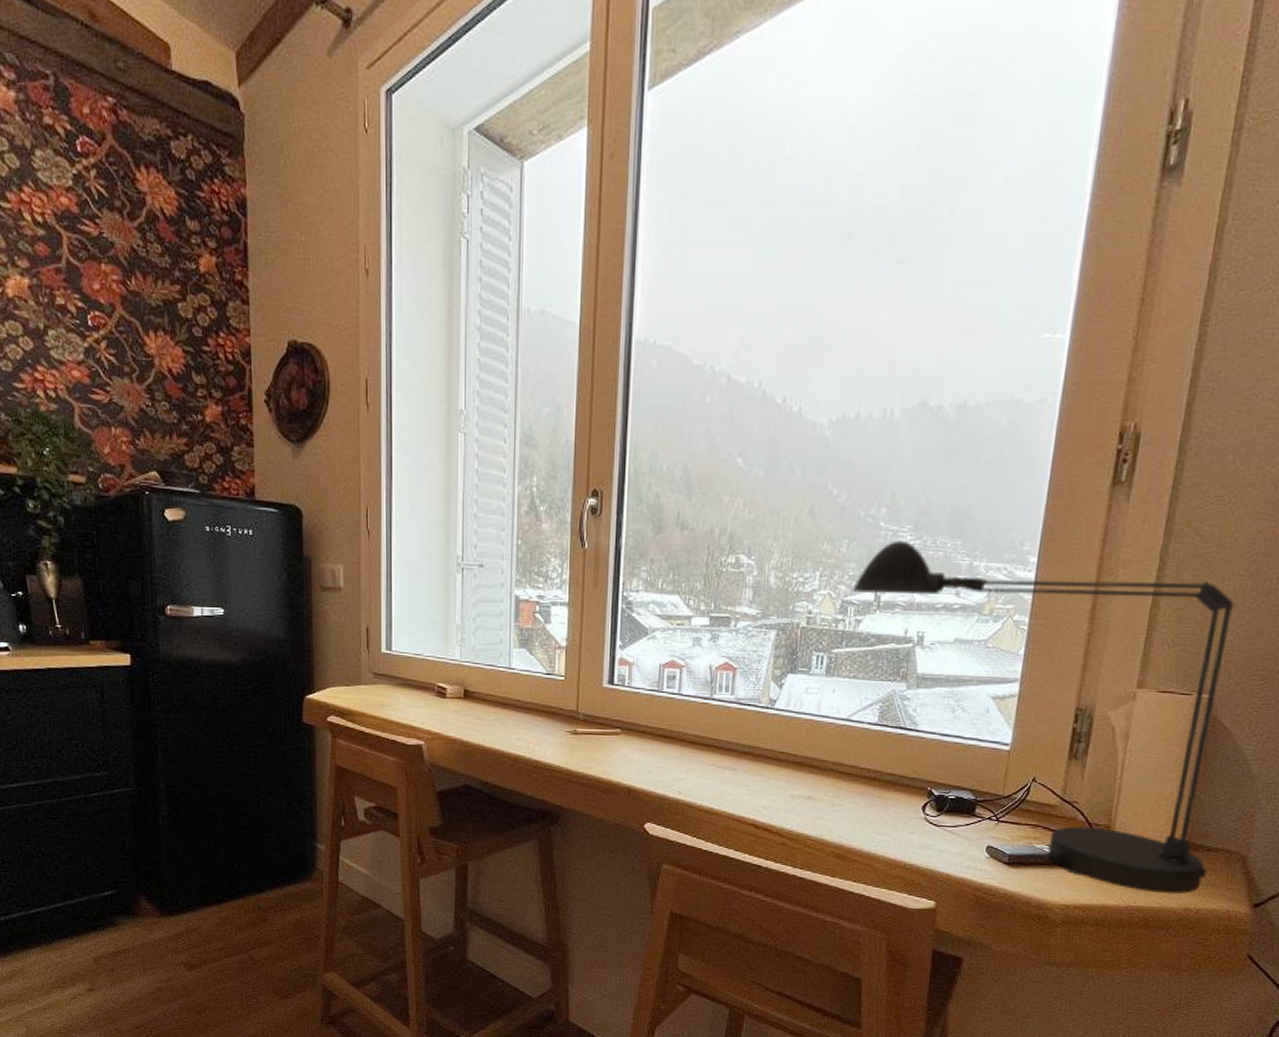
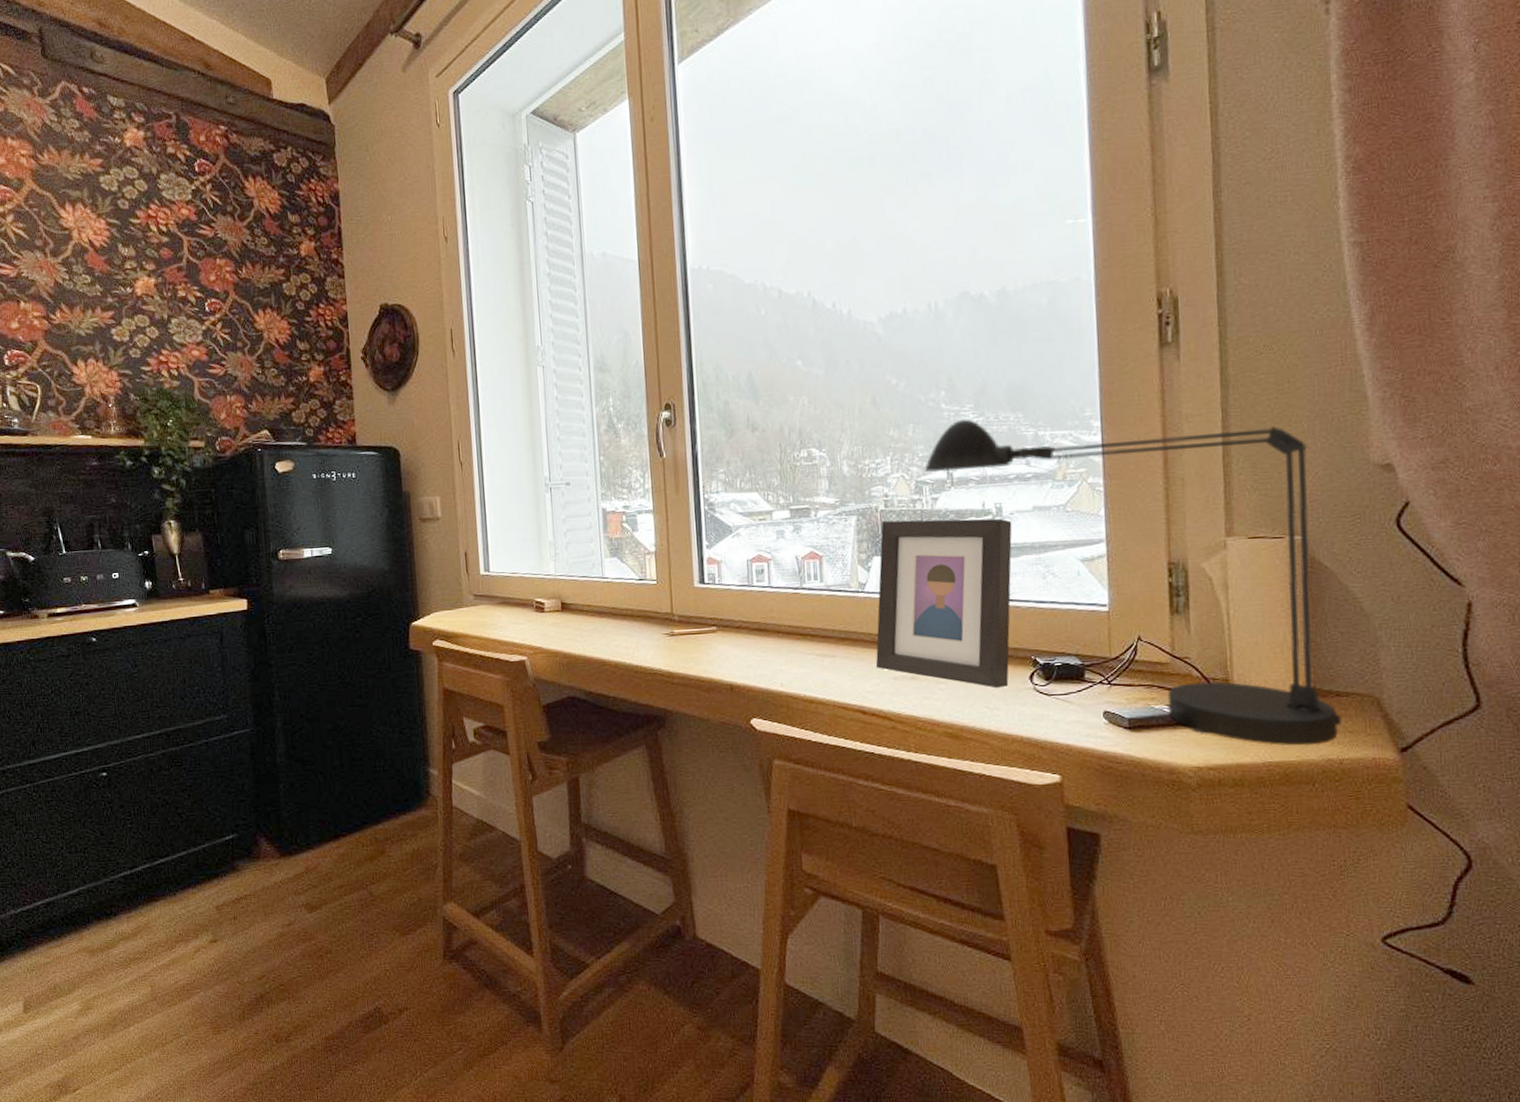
picture frame: none [774,638,931,815] -> present [875,518,1012,689]

